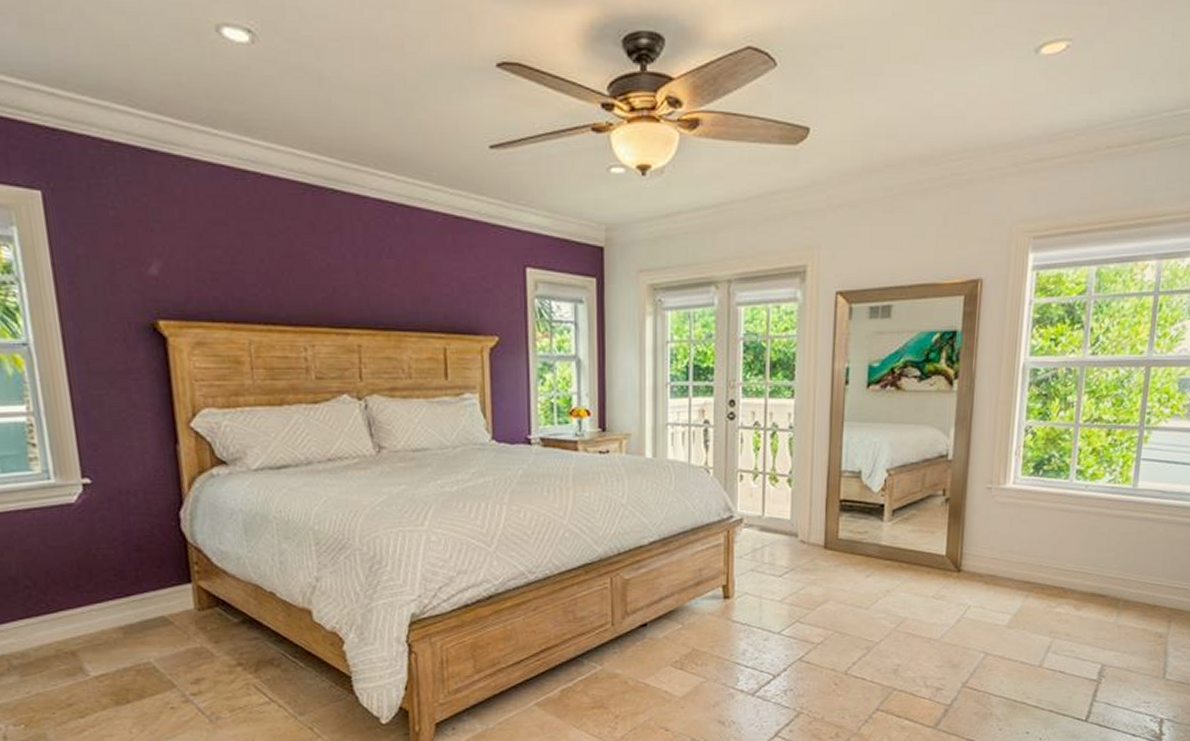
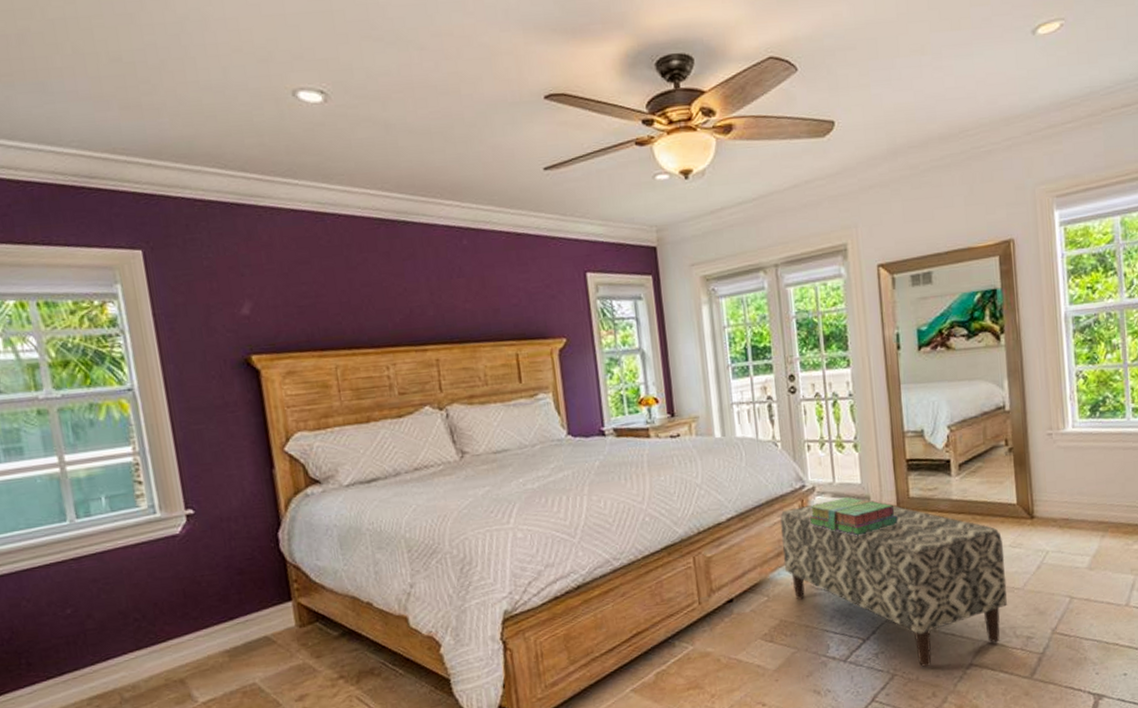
bench: none [702,532,926,708] -> present [780,496,1007,667]
stack of books: none [732,532,824,572] -> present [808,497,898,536]

